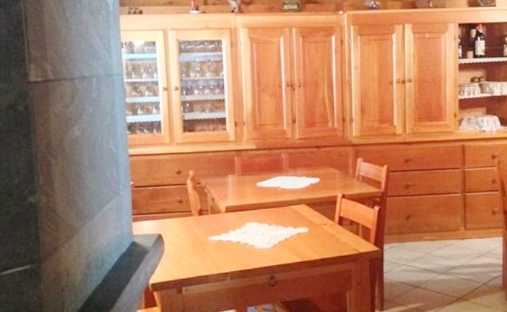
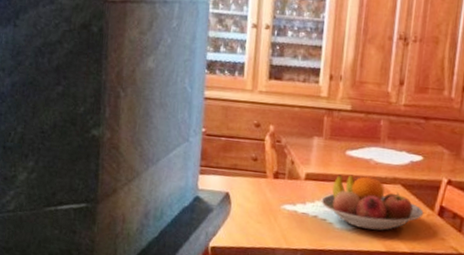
fruit bowl: none [242,202,327,246] -> present [321,175,424,231]

